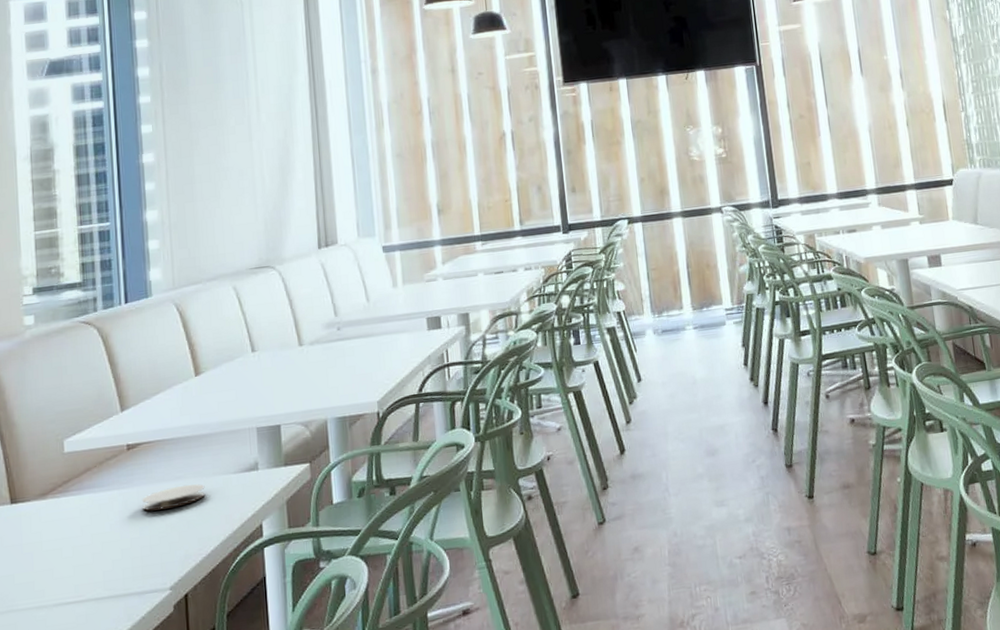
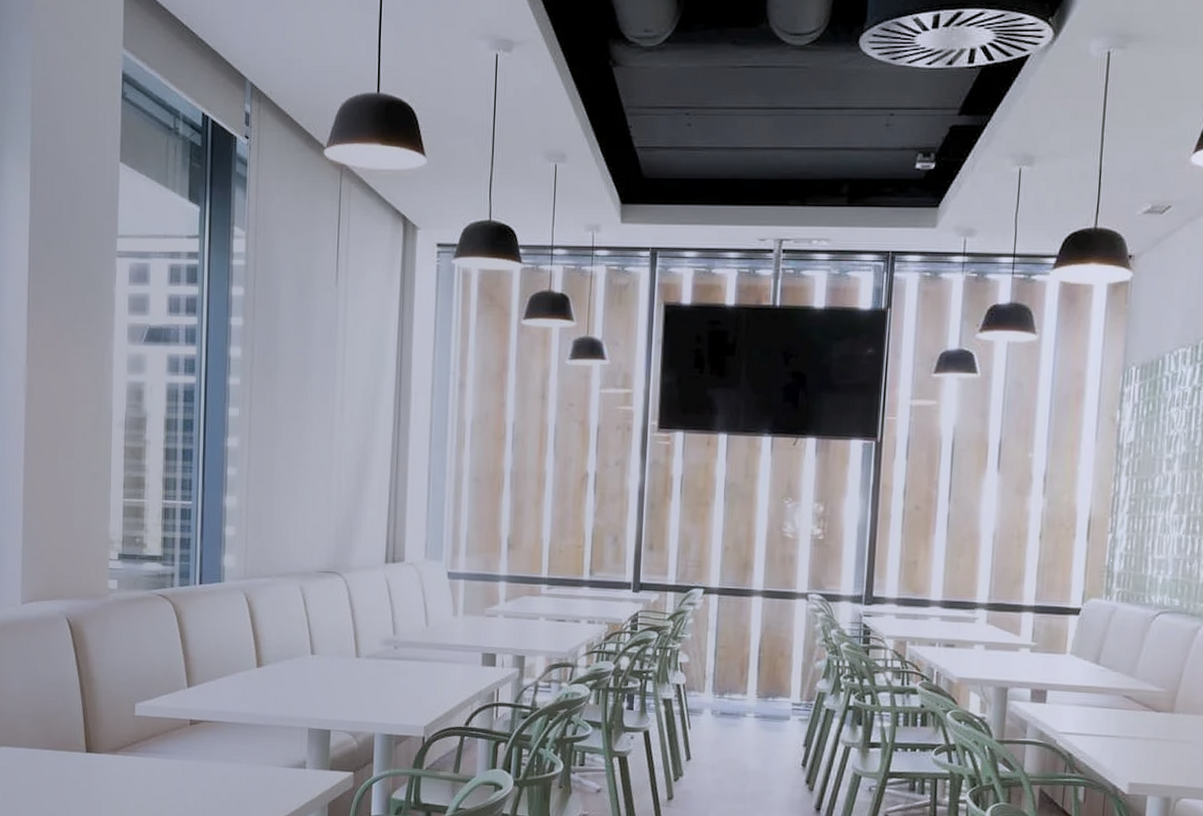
coaster: present [142,484,206,511] -> none [199,768,256,787]

